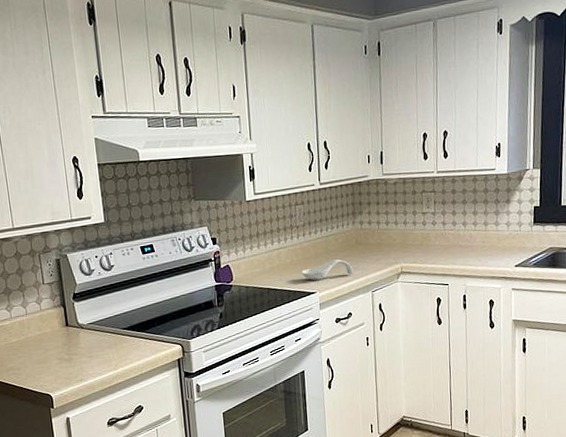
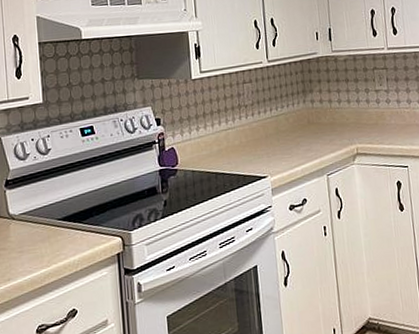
spoon rest: present [302,259,353,280] -> none [251,140,306,164]

